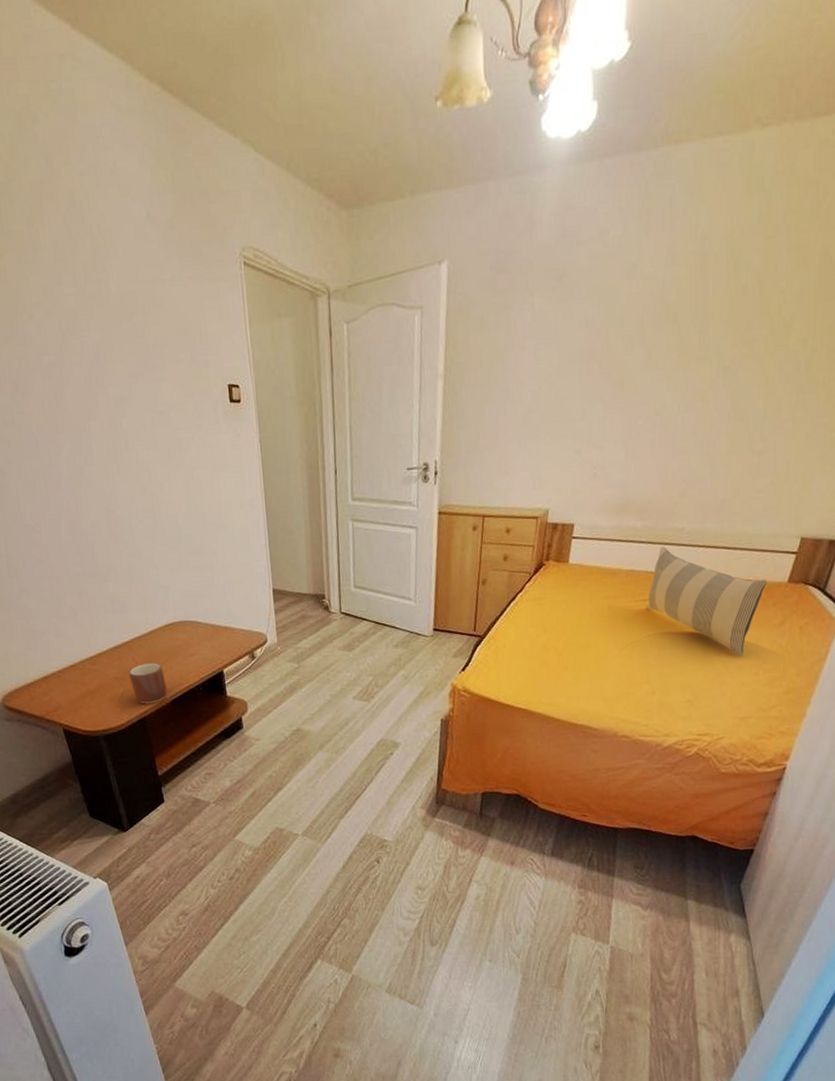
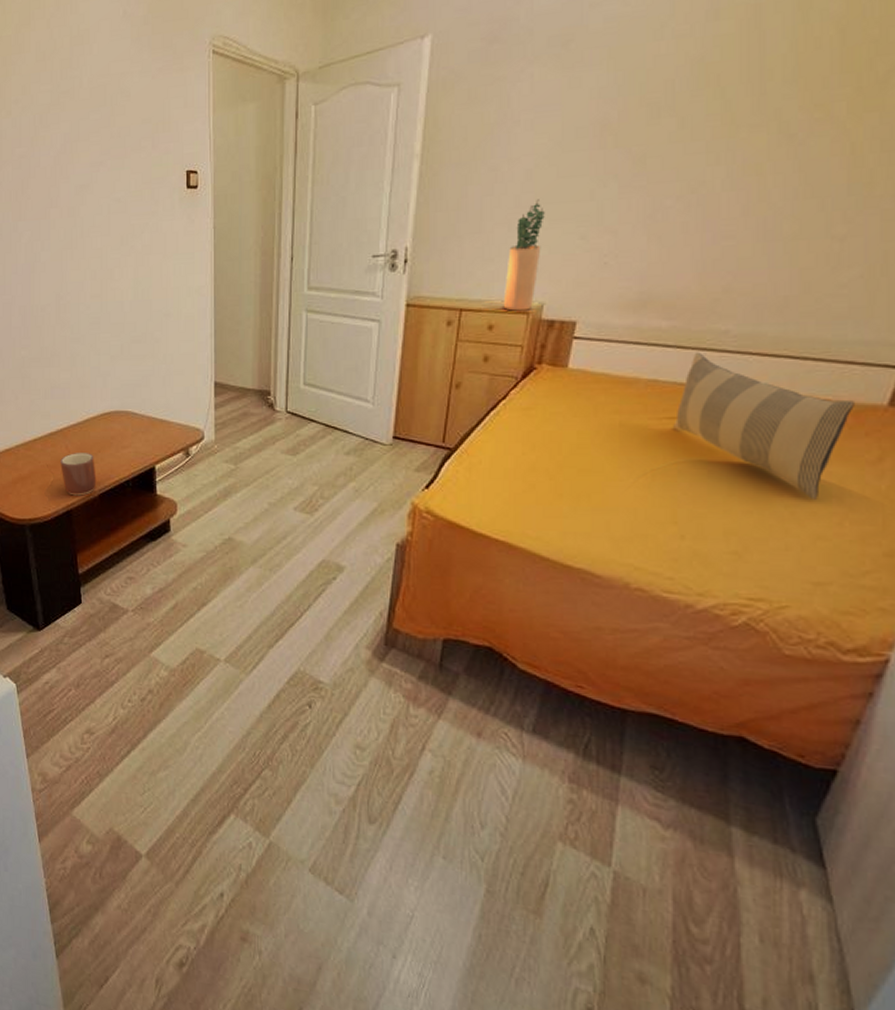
vase: none [517,418,547,516] -> present [503,199,545,311]

